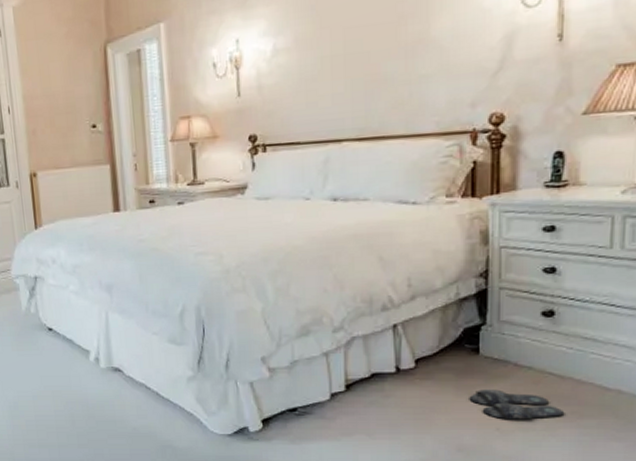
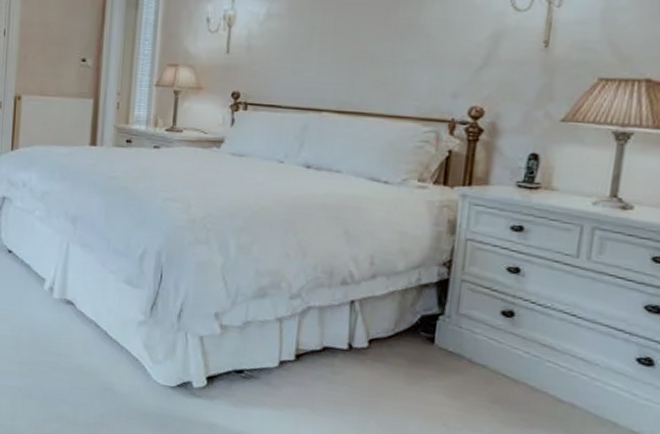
slippers: present [469,389,565,420] -> none [419,381,515,422]

